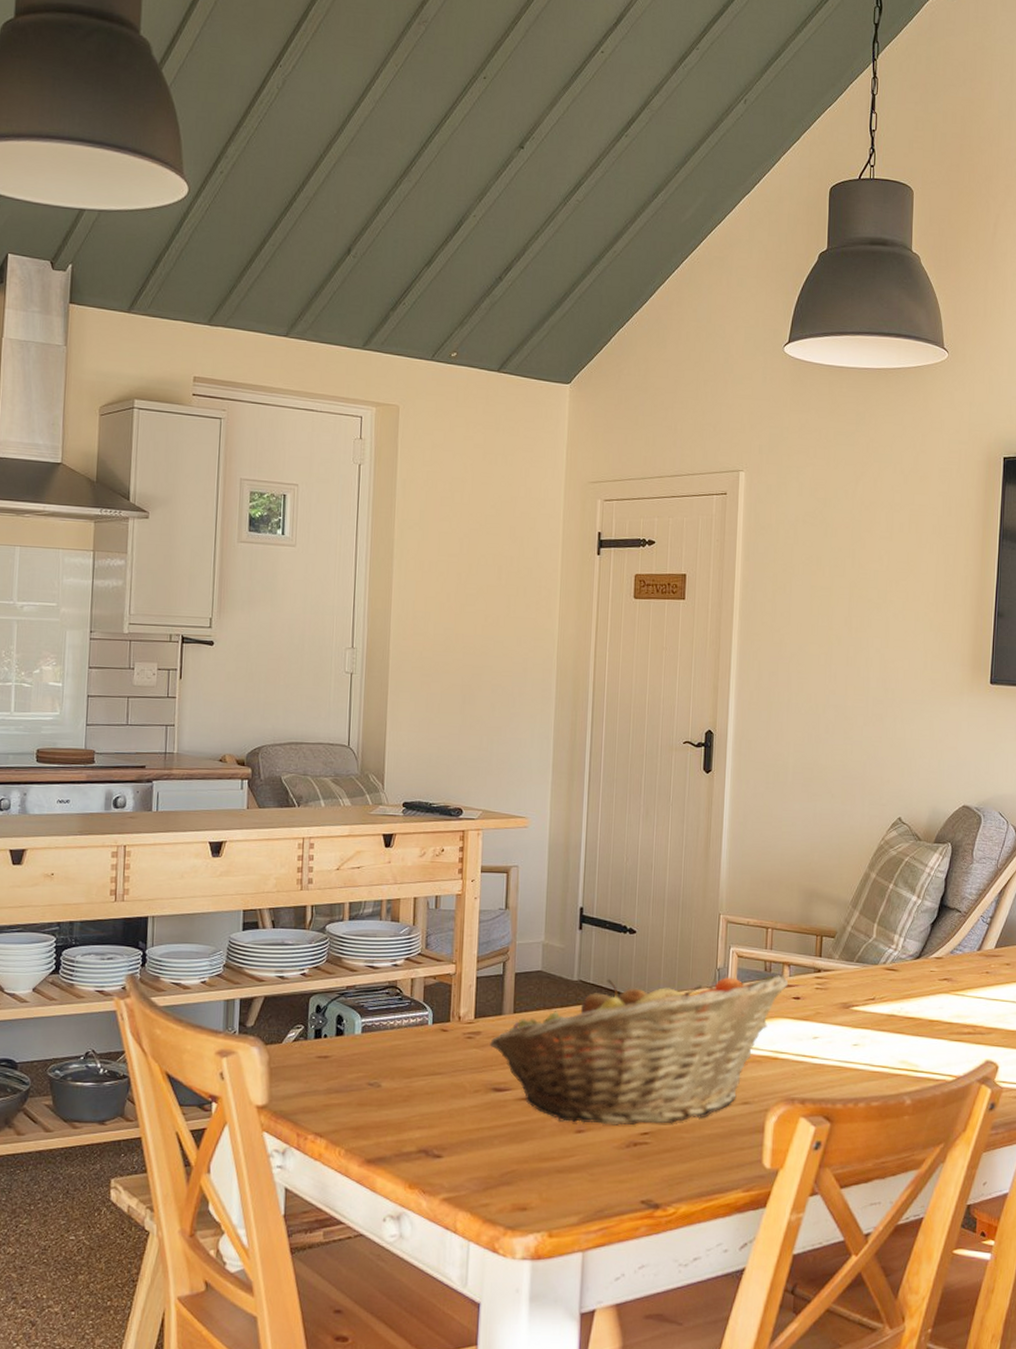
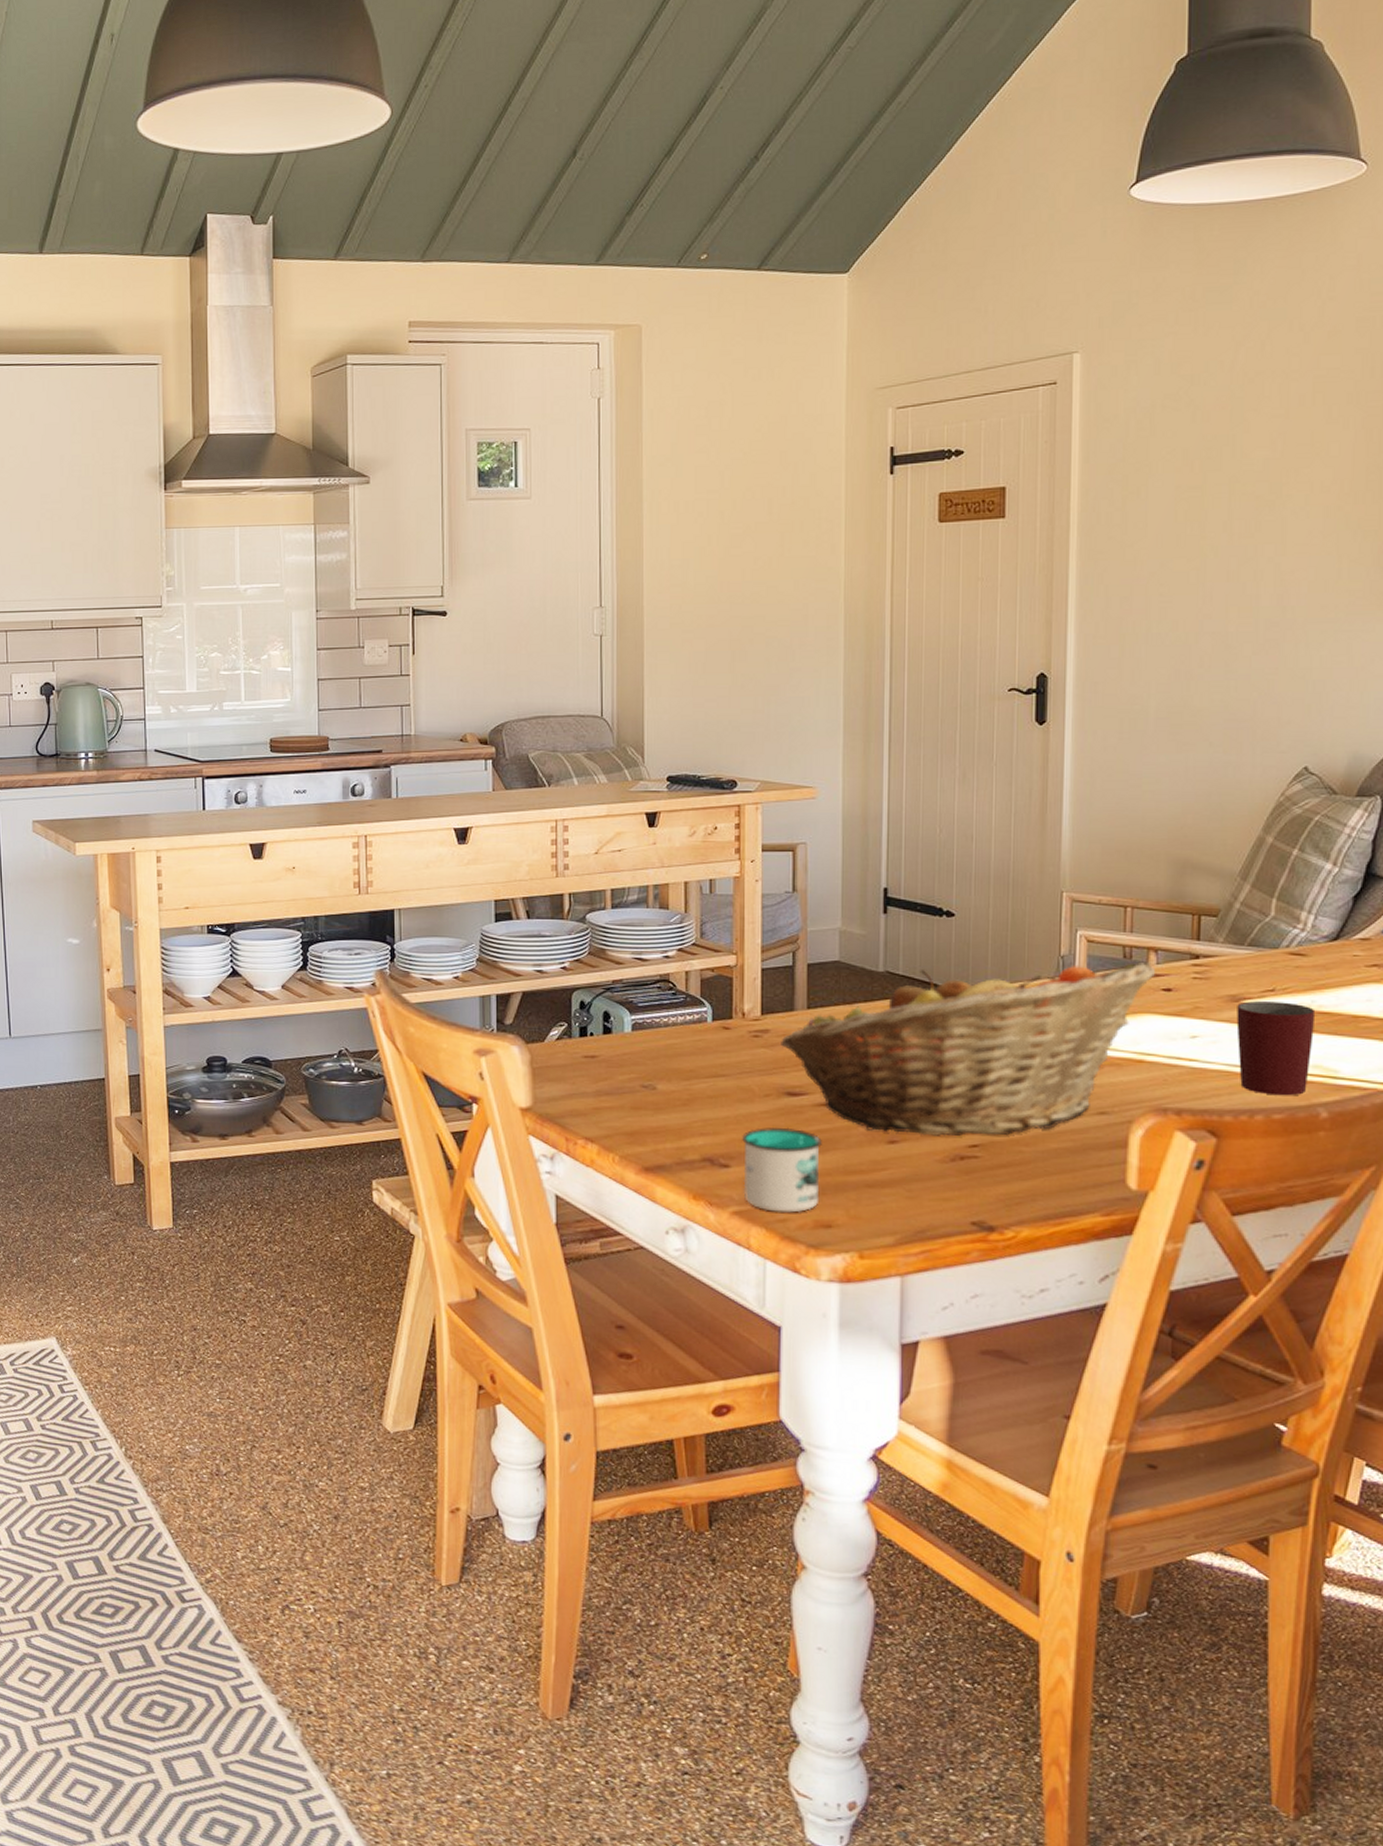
mug: none [452,1120,521,1198] -> present [742,1127,822,1213]
mug: none [847,1008,904,1087] -> present [1236,1001,1316,1096]

